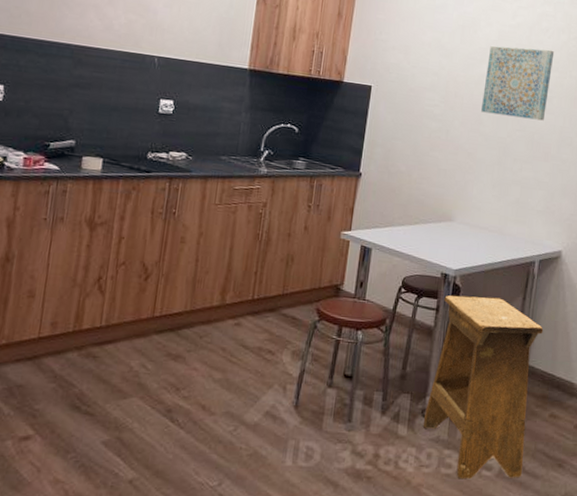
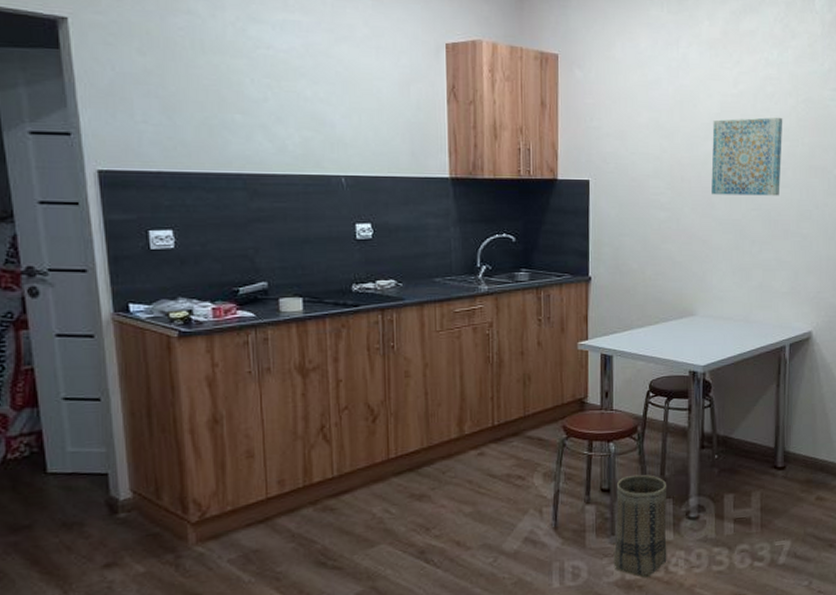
basket: none [346,365,407,470] -> present [613,474,667,578]
stool: present [423,295,544,479] -> none [688,388,801,573]

